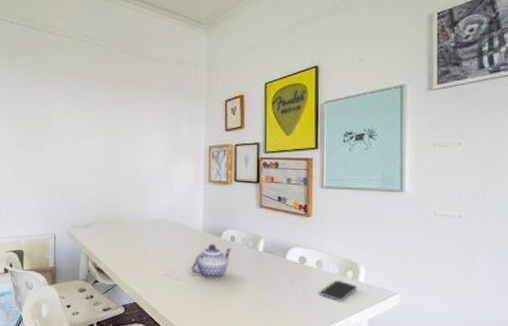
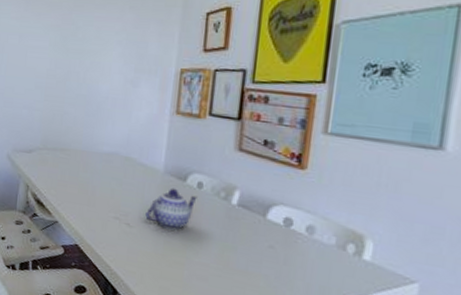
smartphone: present [319,279,358,302] -> none [305,252,360,282]

